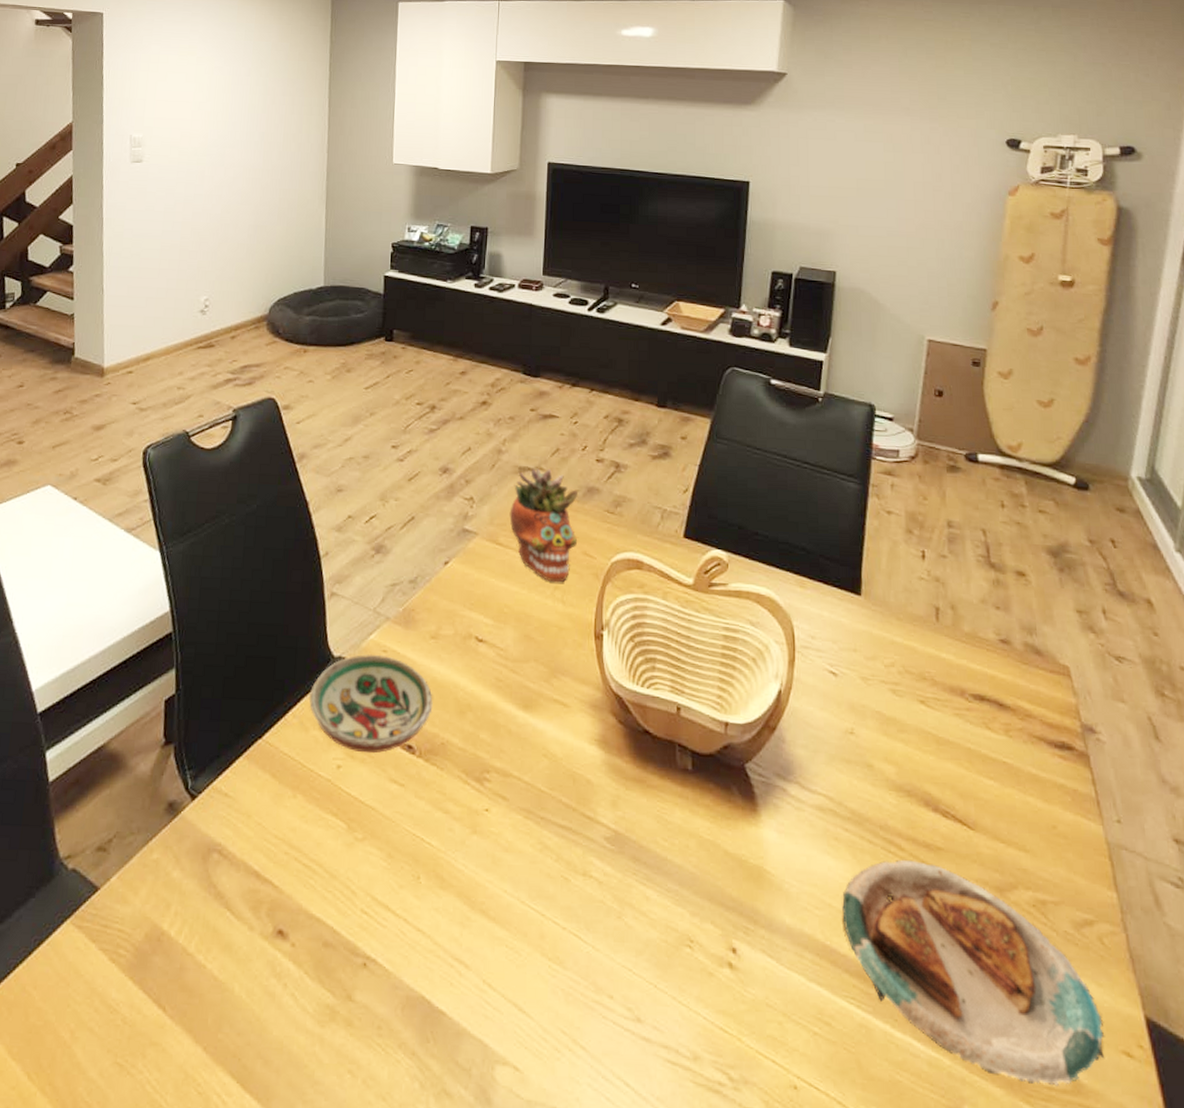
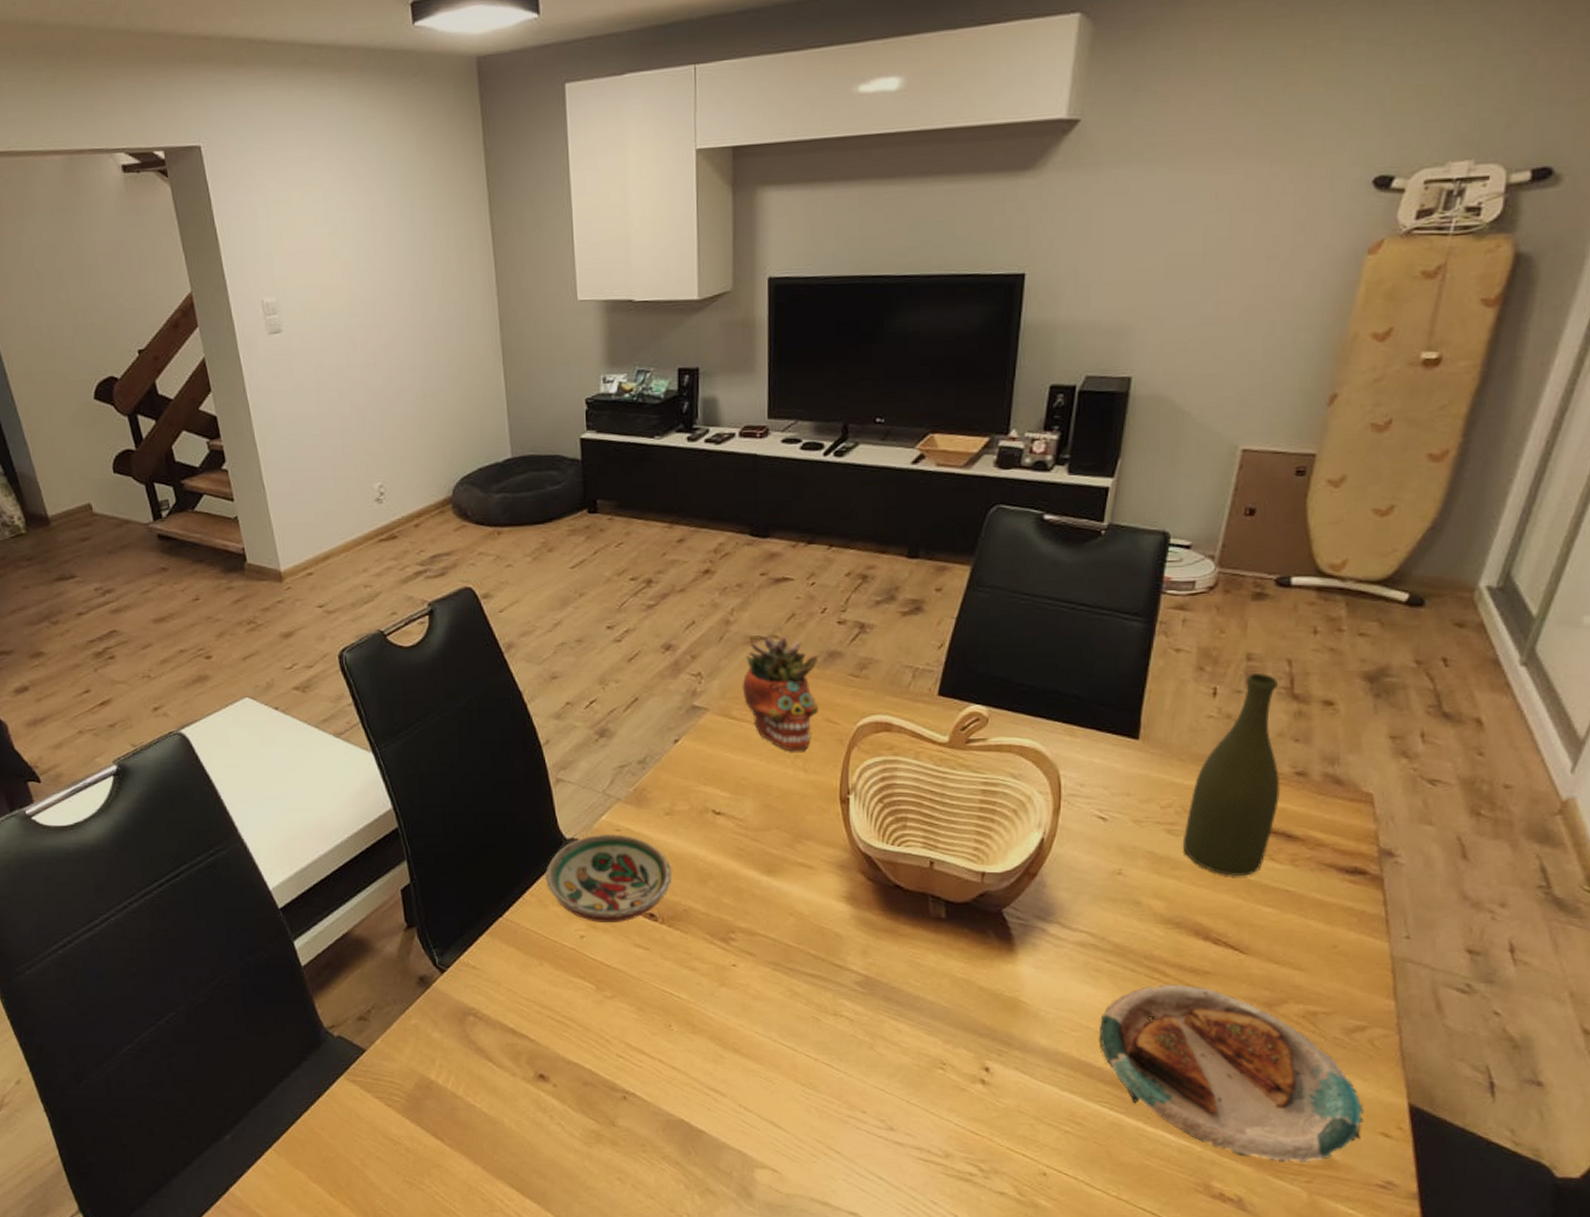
bottle: none [907,540,989,744] -> present [1183,673,1280,876]

